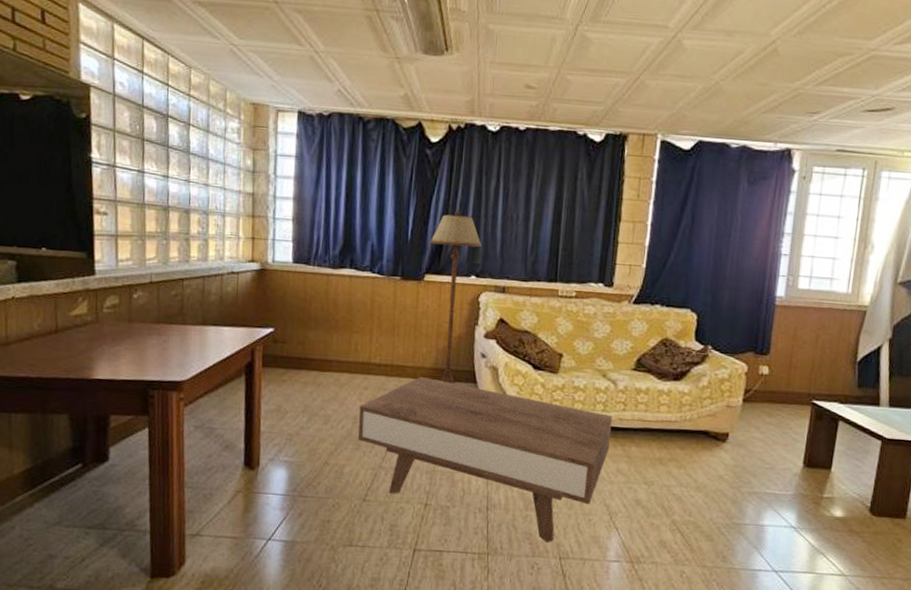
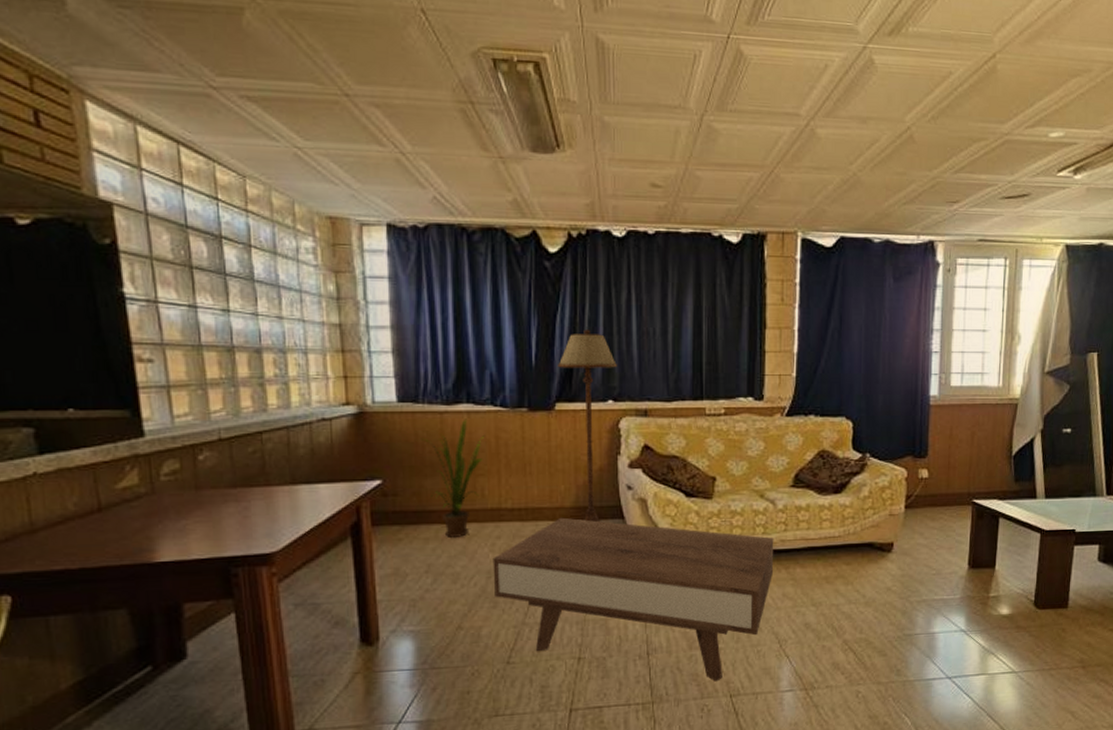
house plant: none [308,282,363,384] -> present [420,418,485,537]

